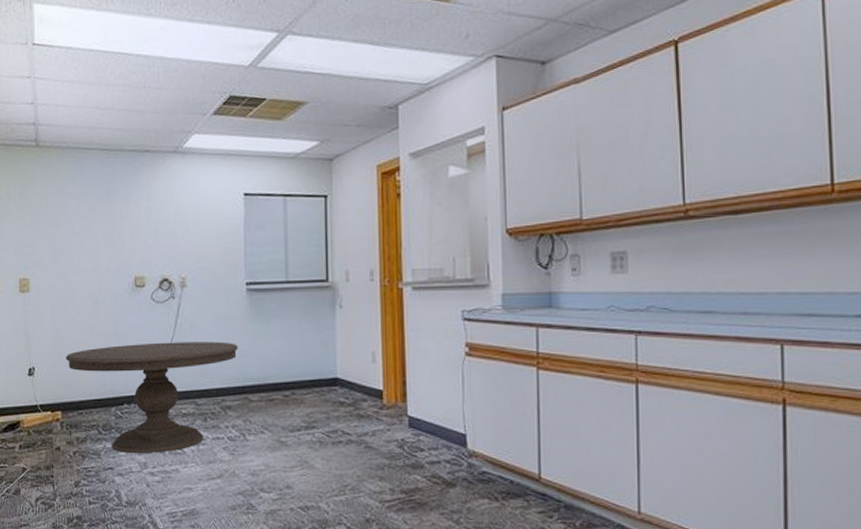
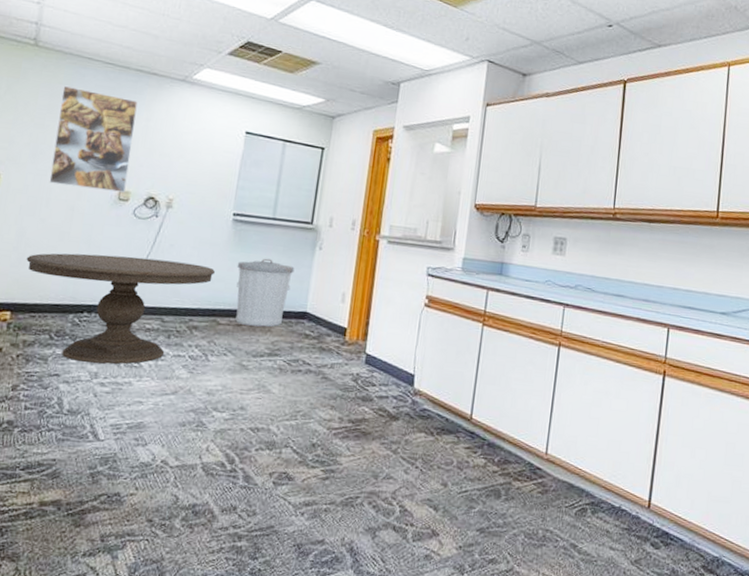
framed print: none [68,180,140,281] -> present [49,85,138,193]
trash can: none [258,325,317,399] -> present [235,258,295,327]

